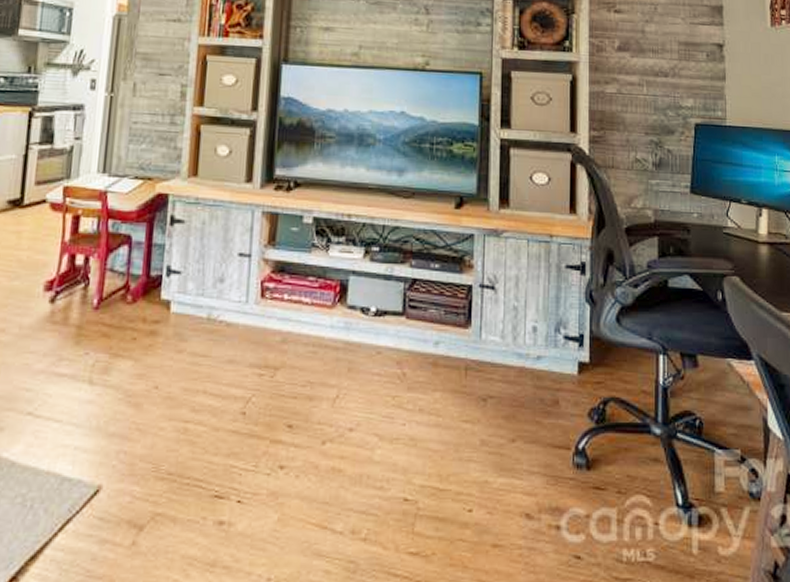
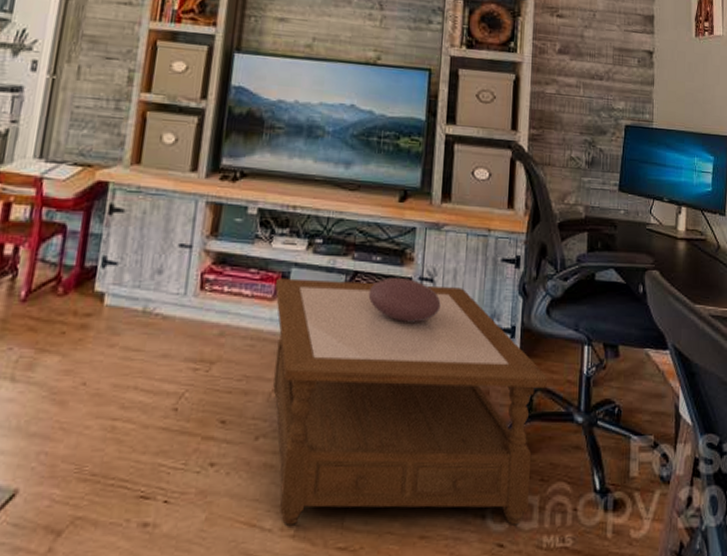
coffee table: none [335,286,620,537] -> present [273,278,547,526]
decorative bowl: none [428,285,503,330] -> present [368,278,441,322]

